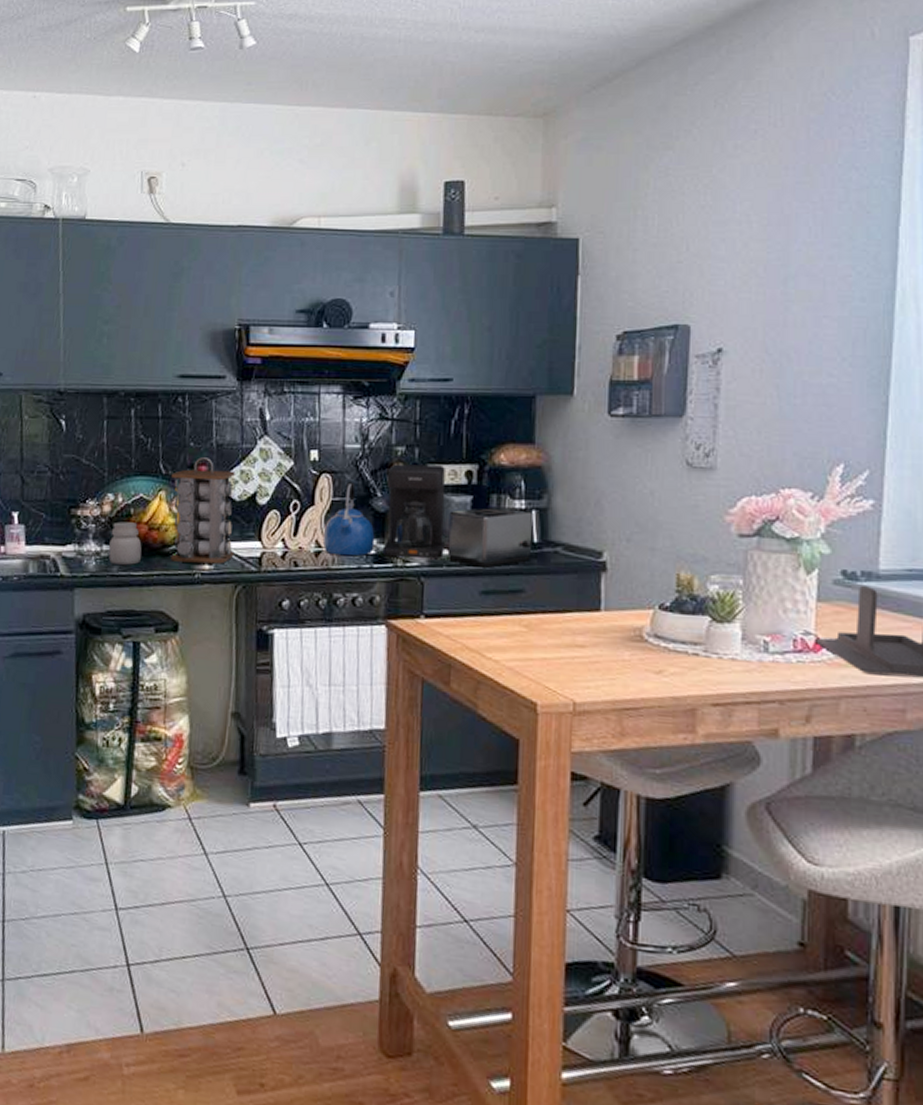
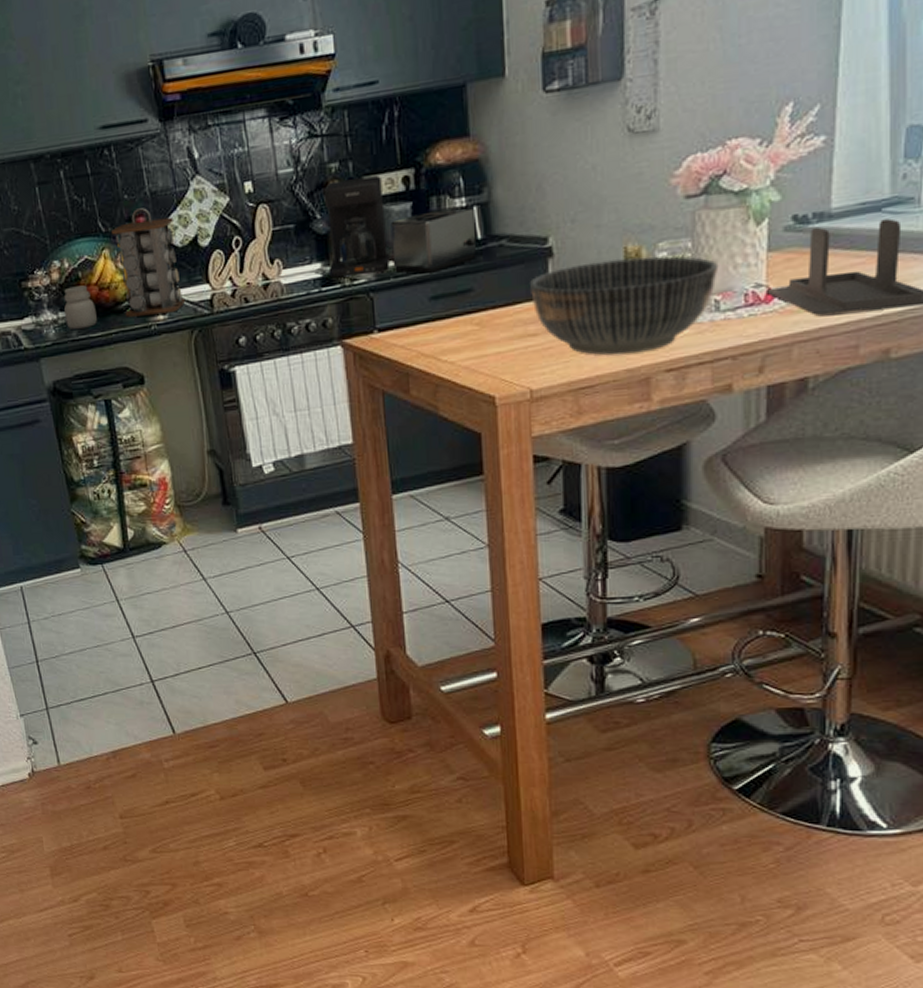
kettle: present [322,482,375,557] -> none [268,208,321,285]
bowl: none [580,583,769,681] -> present [529,256,719,355]

